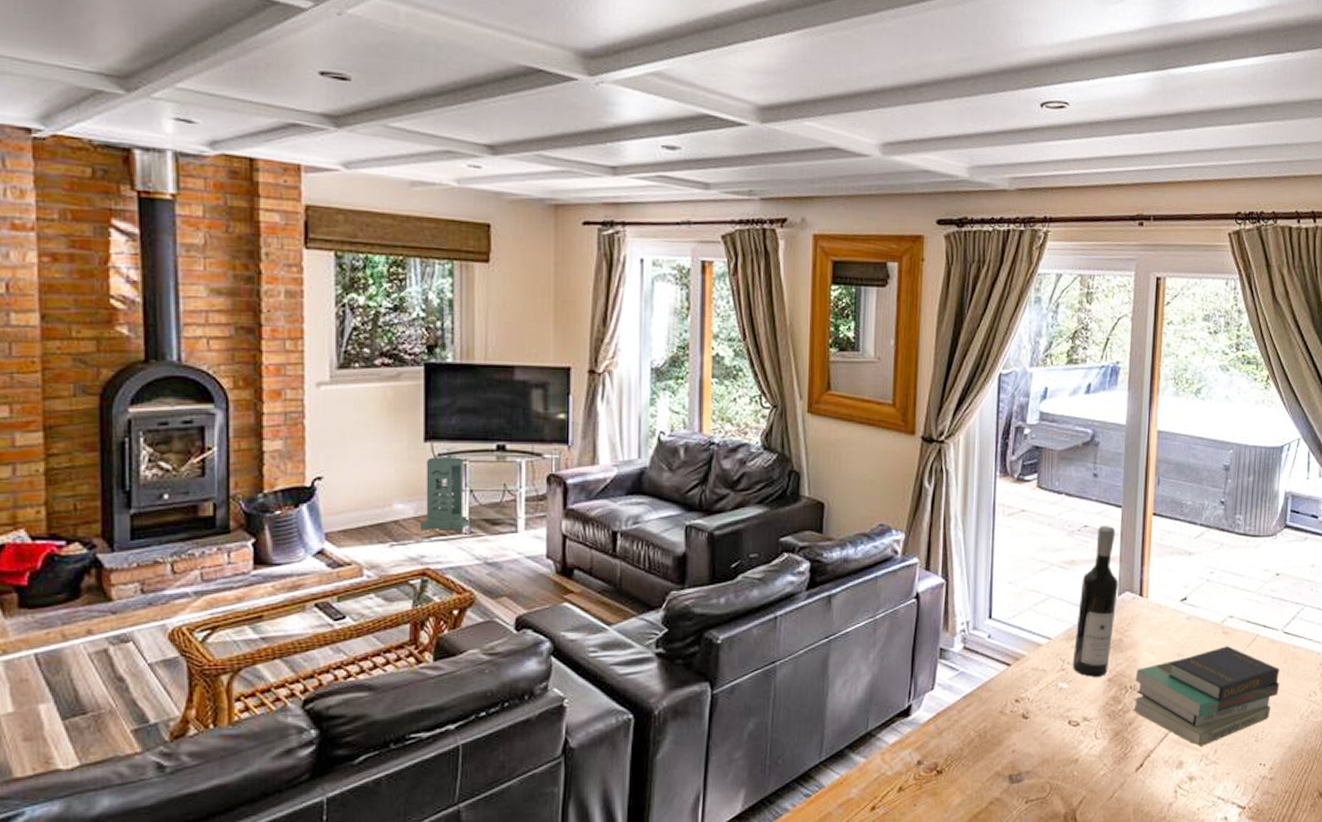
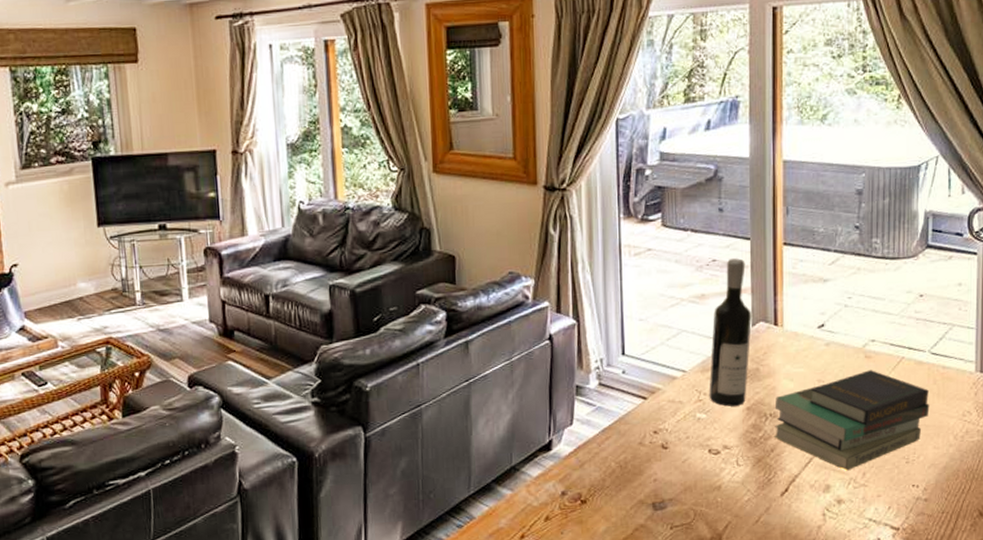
speaker: present [419,457,470,530] -> none [100,238,142,305]

